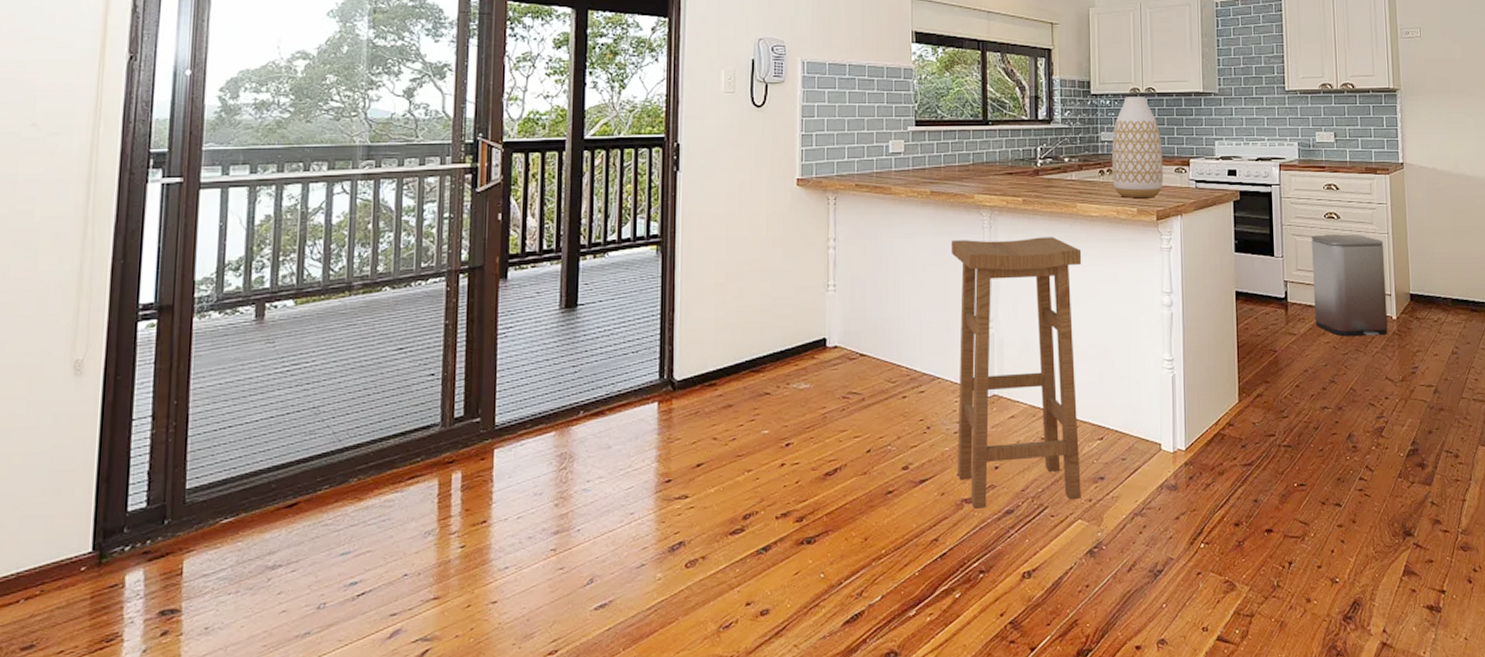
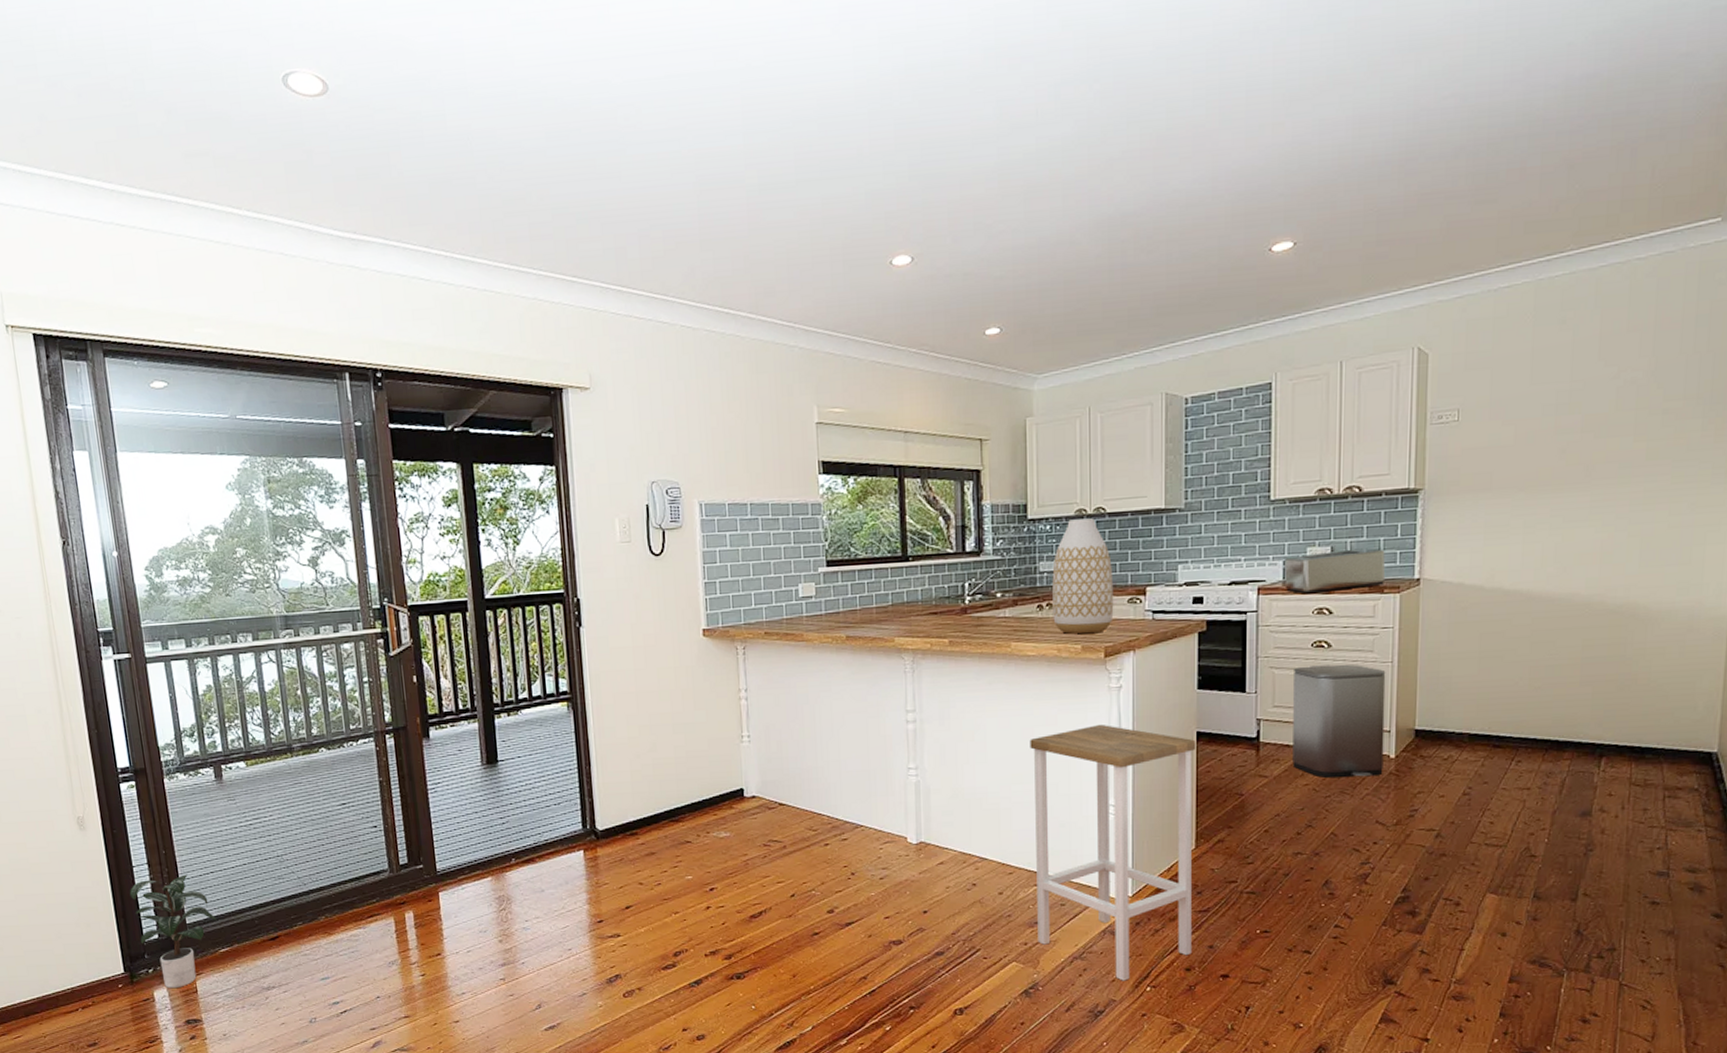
potted plant: none [120,429,225,571] -> present [129,874,217,989]
bar stool: present [950,237,1082,509] -> none [870,679,1017,950]
bar stool: none [1093,281,1239,538] -> present [1030,724,1196,981]
toaster: none [1299,135,1377,172] -> present [1284,548,1385,594]

